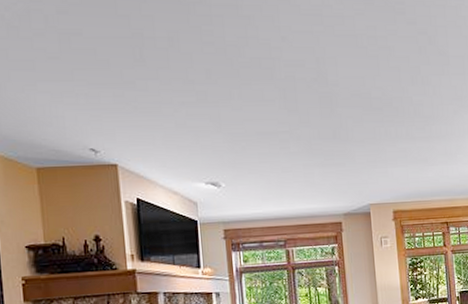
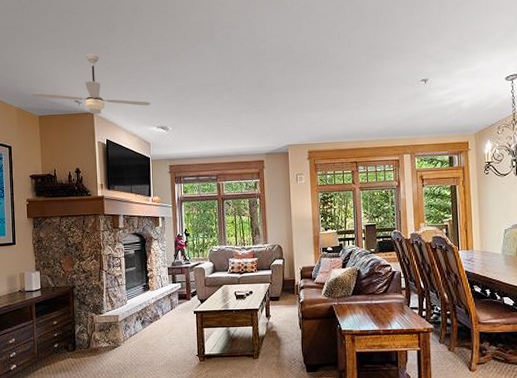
ceiling fan: none [22,89,196,167] -> present [30,53,151,114]

